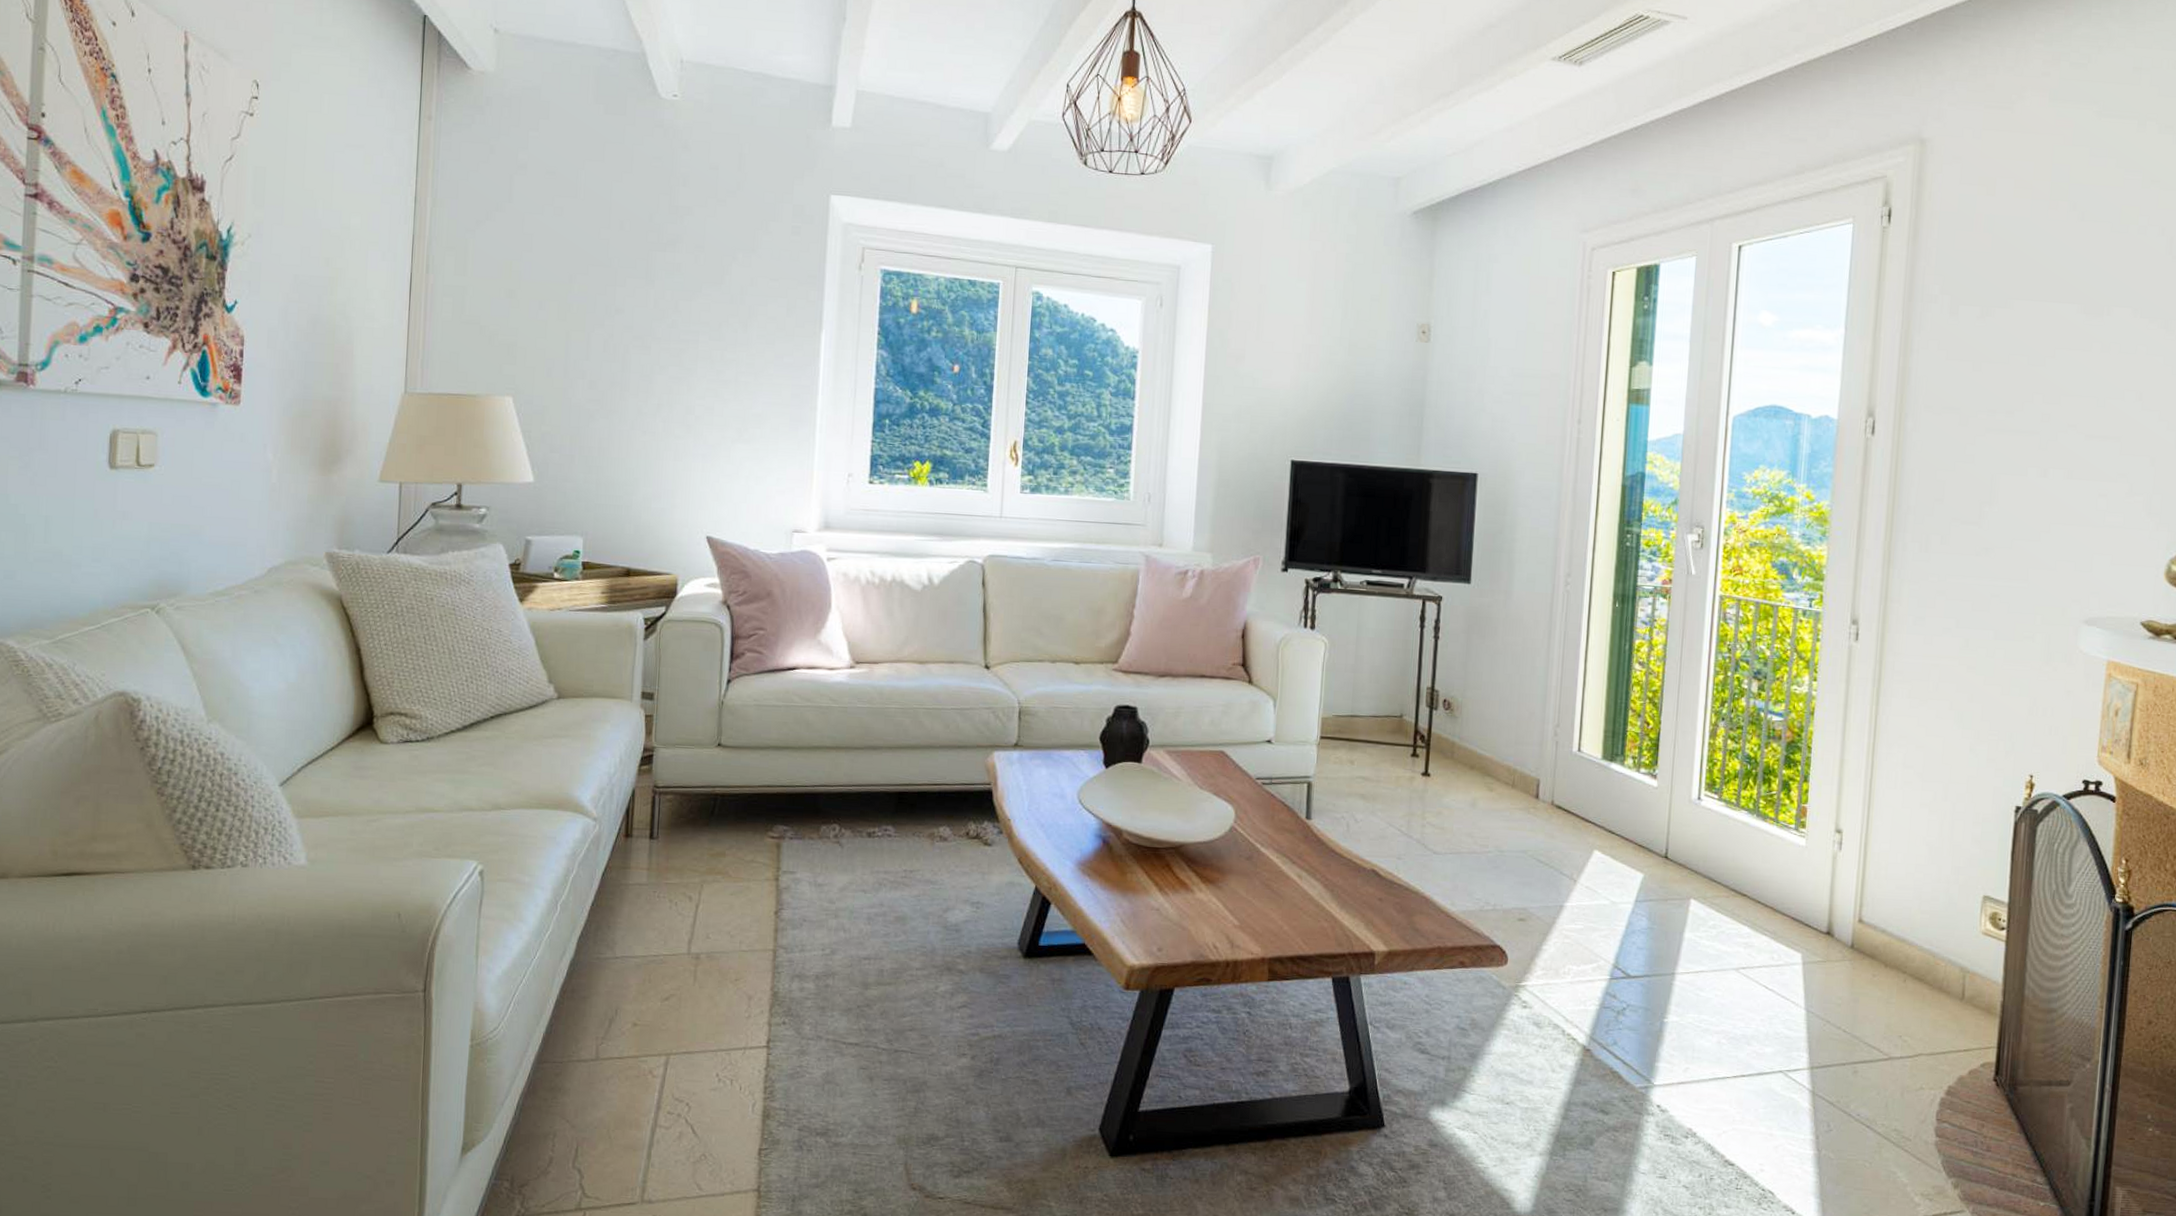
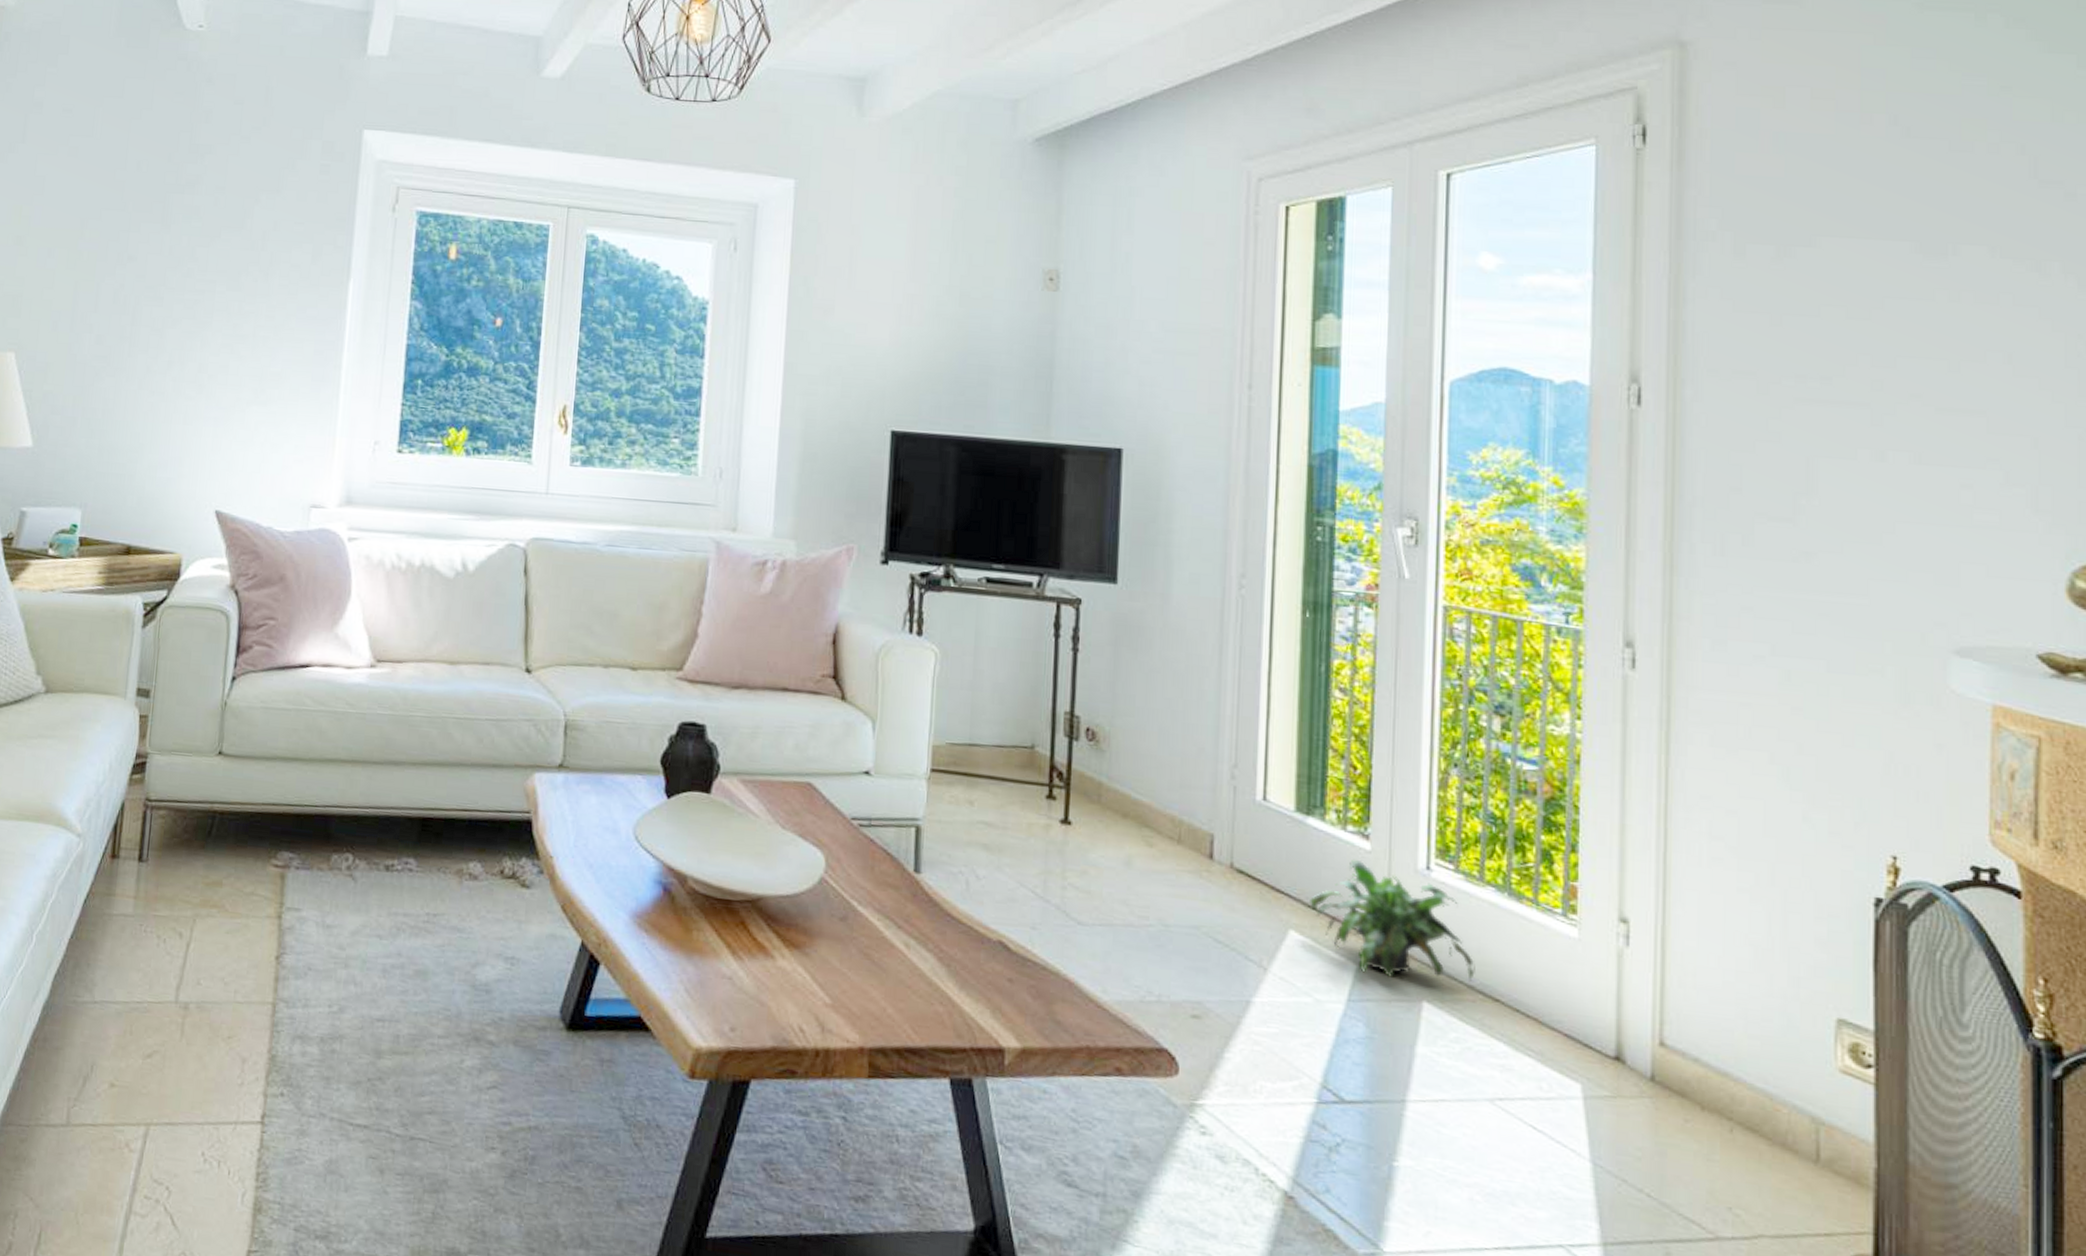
potted plant: none [1610,794,1730,883] -> present [1310,859,1475,983]

